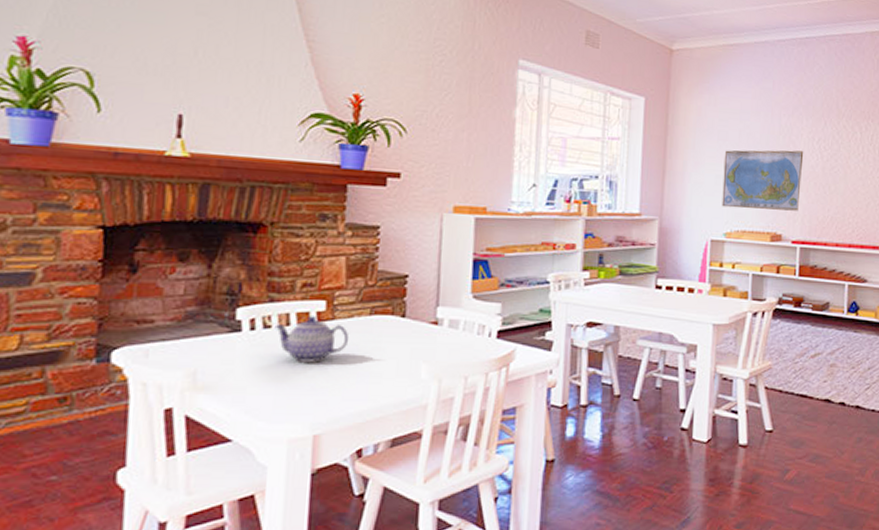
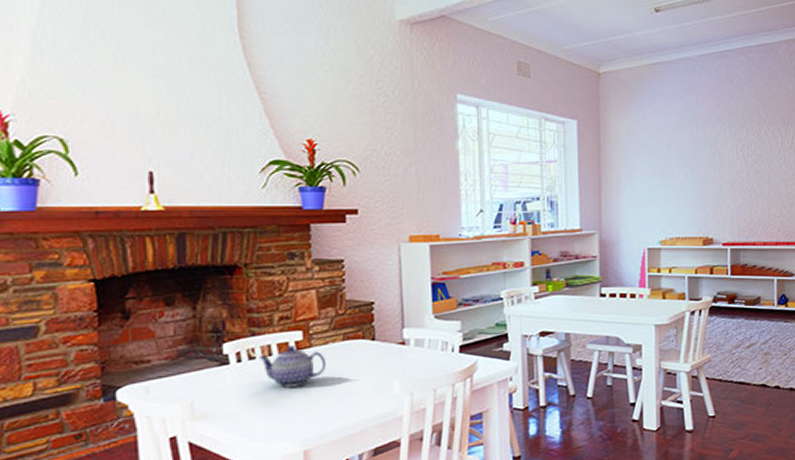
world map: present [721,149,804,211] -> none [655,159,729,217]

